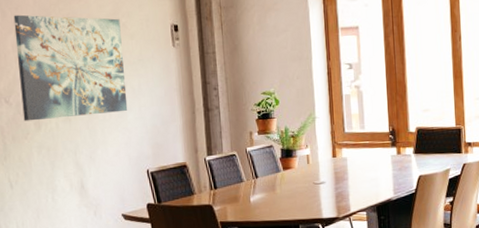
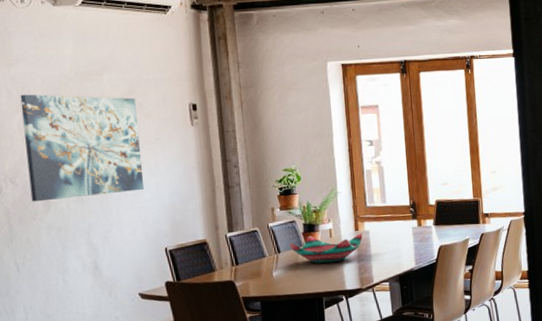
decorative bowl: none [267,160,340,190] -> present [290,233,363,263]

